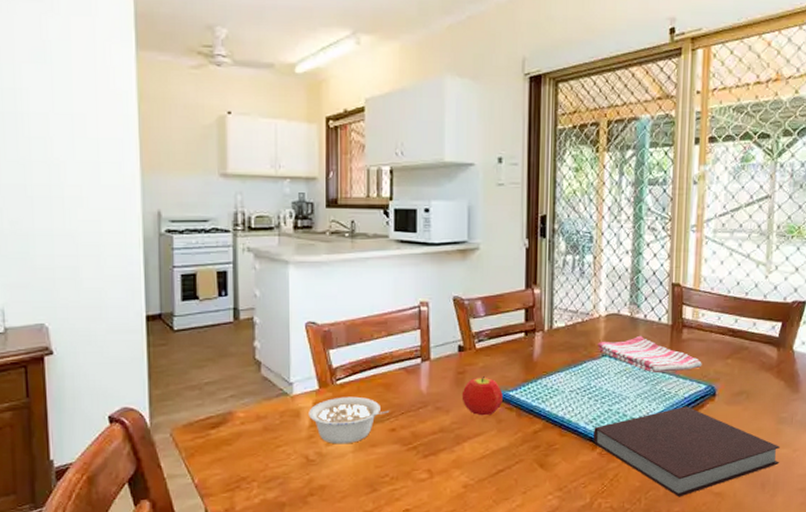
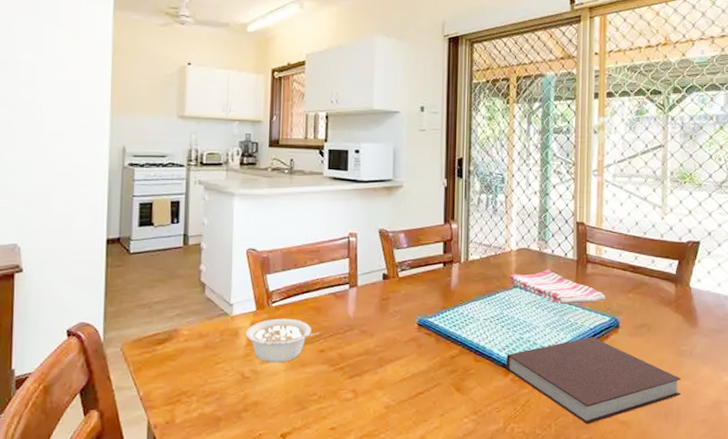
fruit: present [461,377,503,416] -> none [385,303,423,340]

